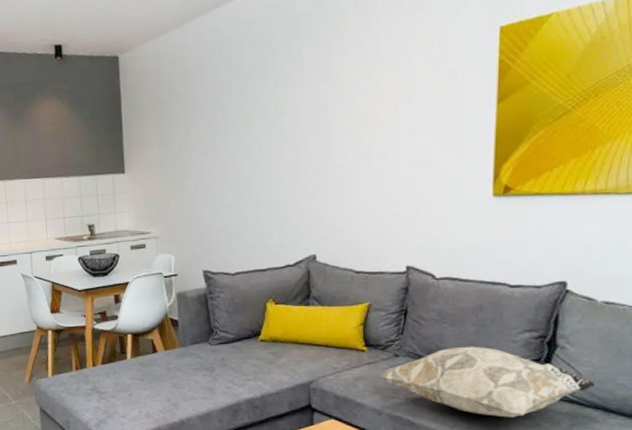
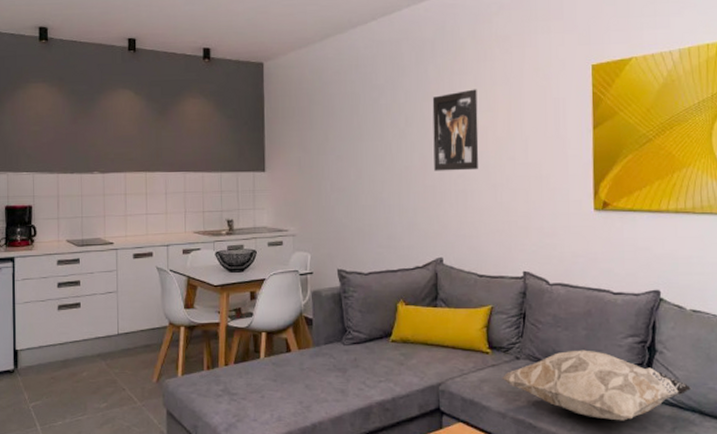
wall art: none [306,66,359,163] -> present [432,89,479,171]

